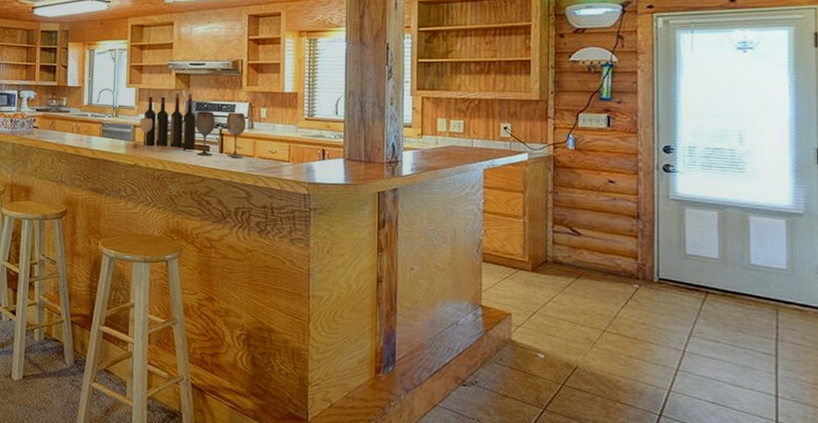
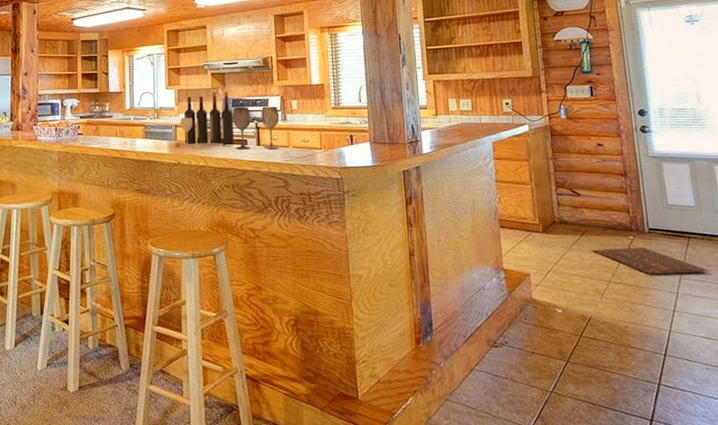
doormat: none [587,295,728,332] -> present [592,247,710,275]

